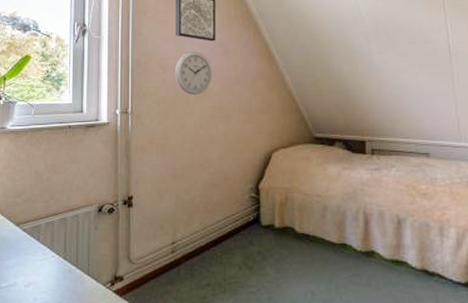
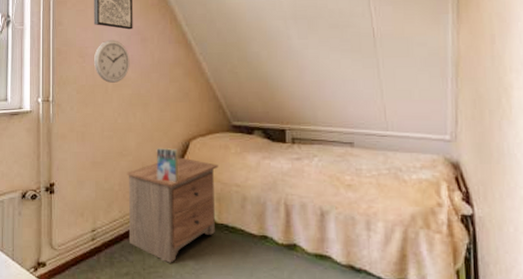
nightstand: none [208,169,300,273] -> present [126,157,219,263]
book: none [238,159,260,193] -> present [156,147,178,182]

